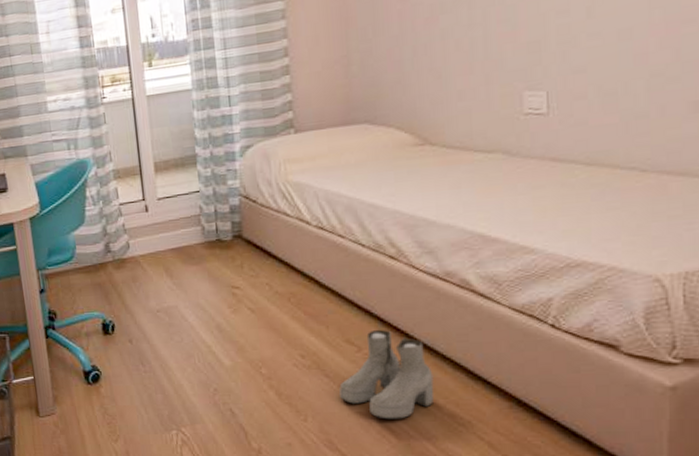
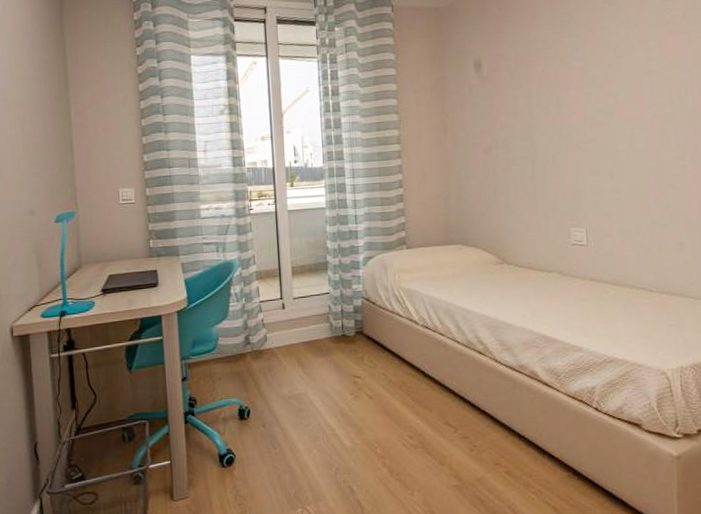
boots: present [339,329,434,419] -> none [440,412,513,491]

